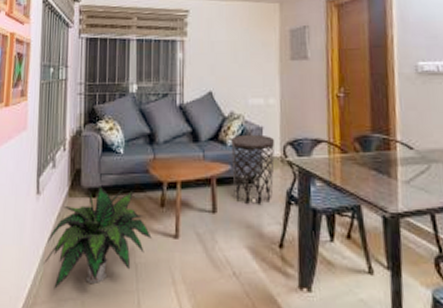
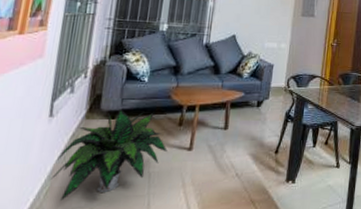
side table: present [231,134,275,206] -> none [244,69,282,123]

